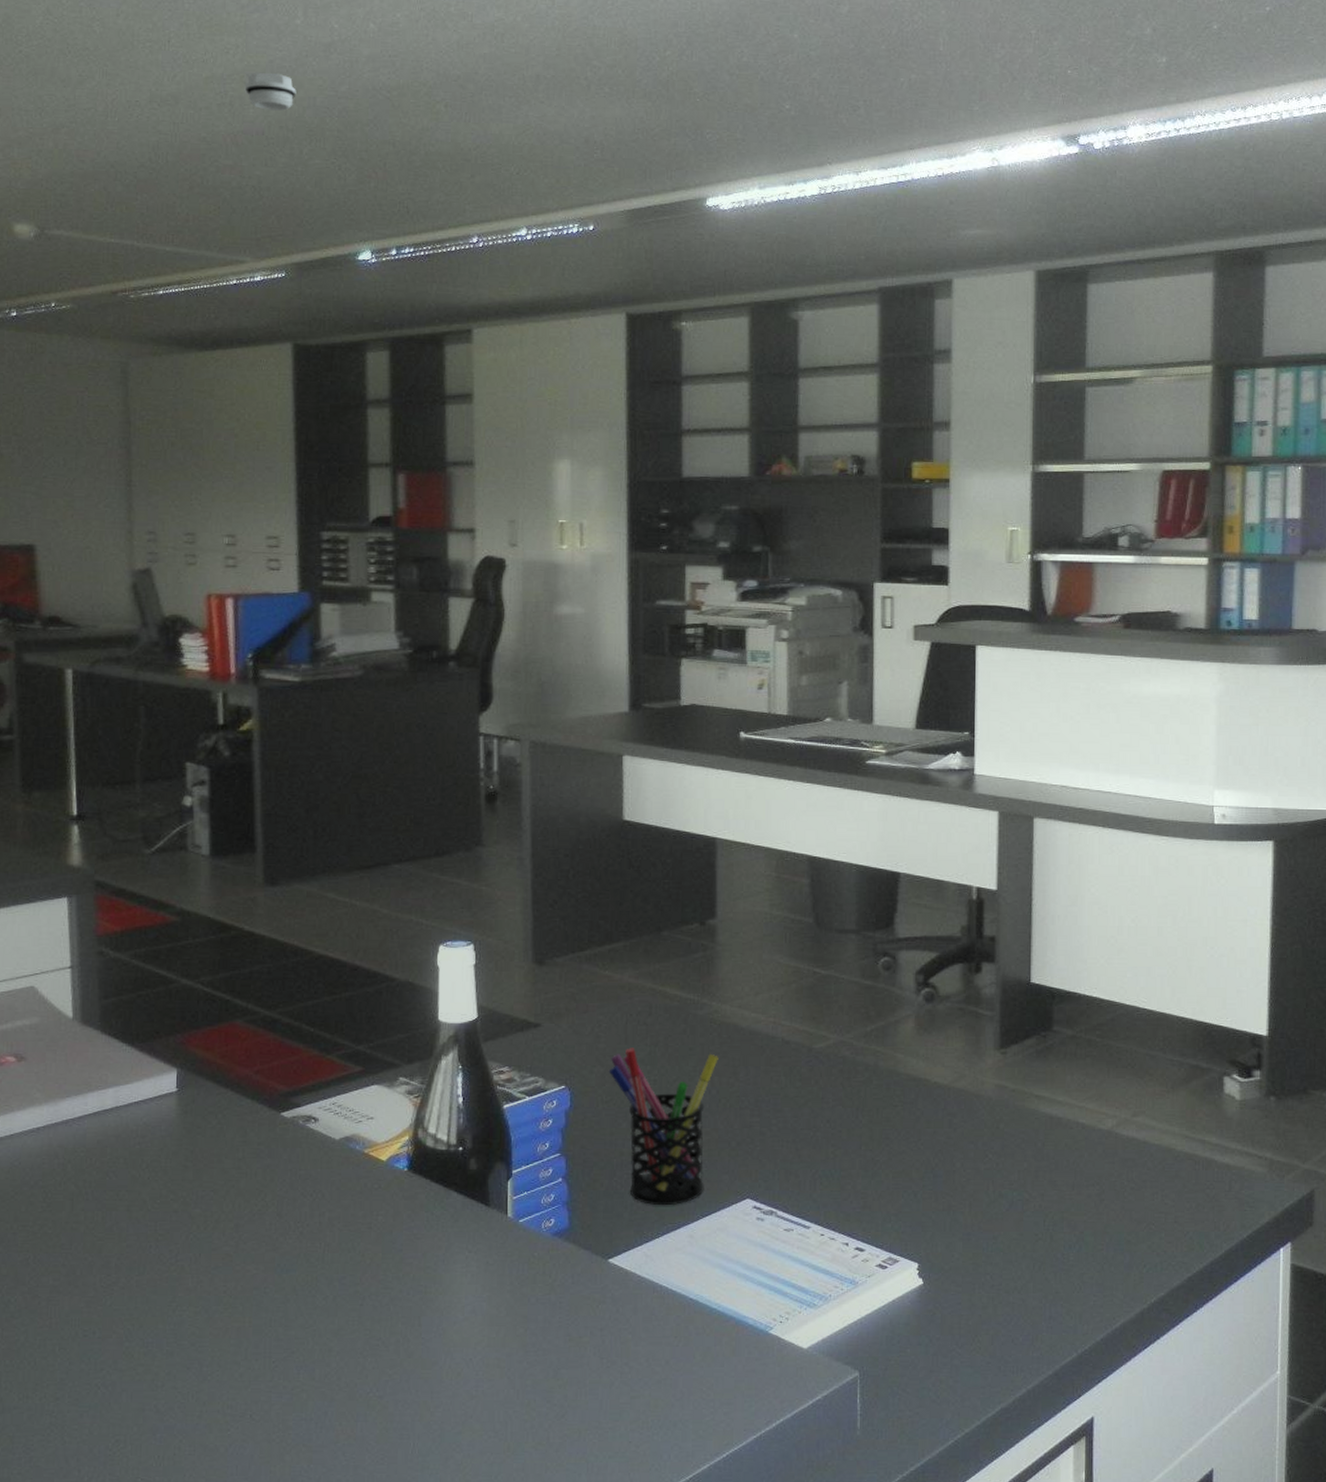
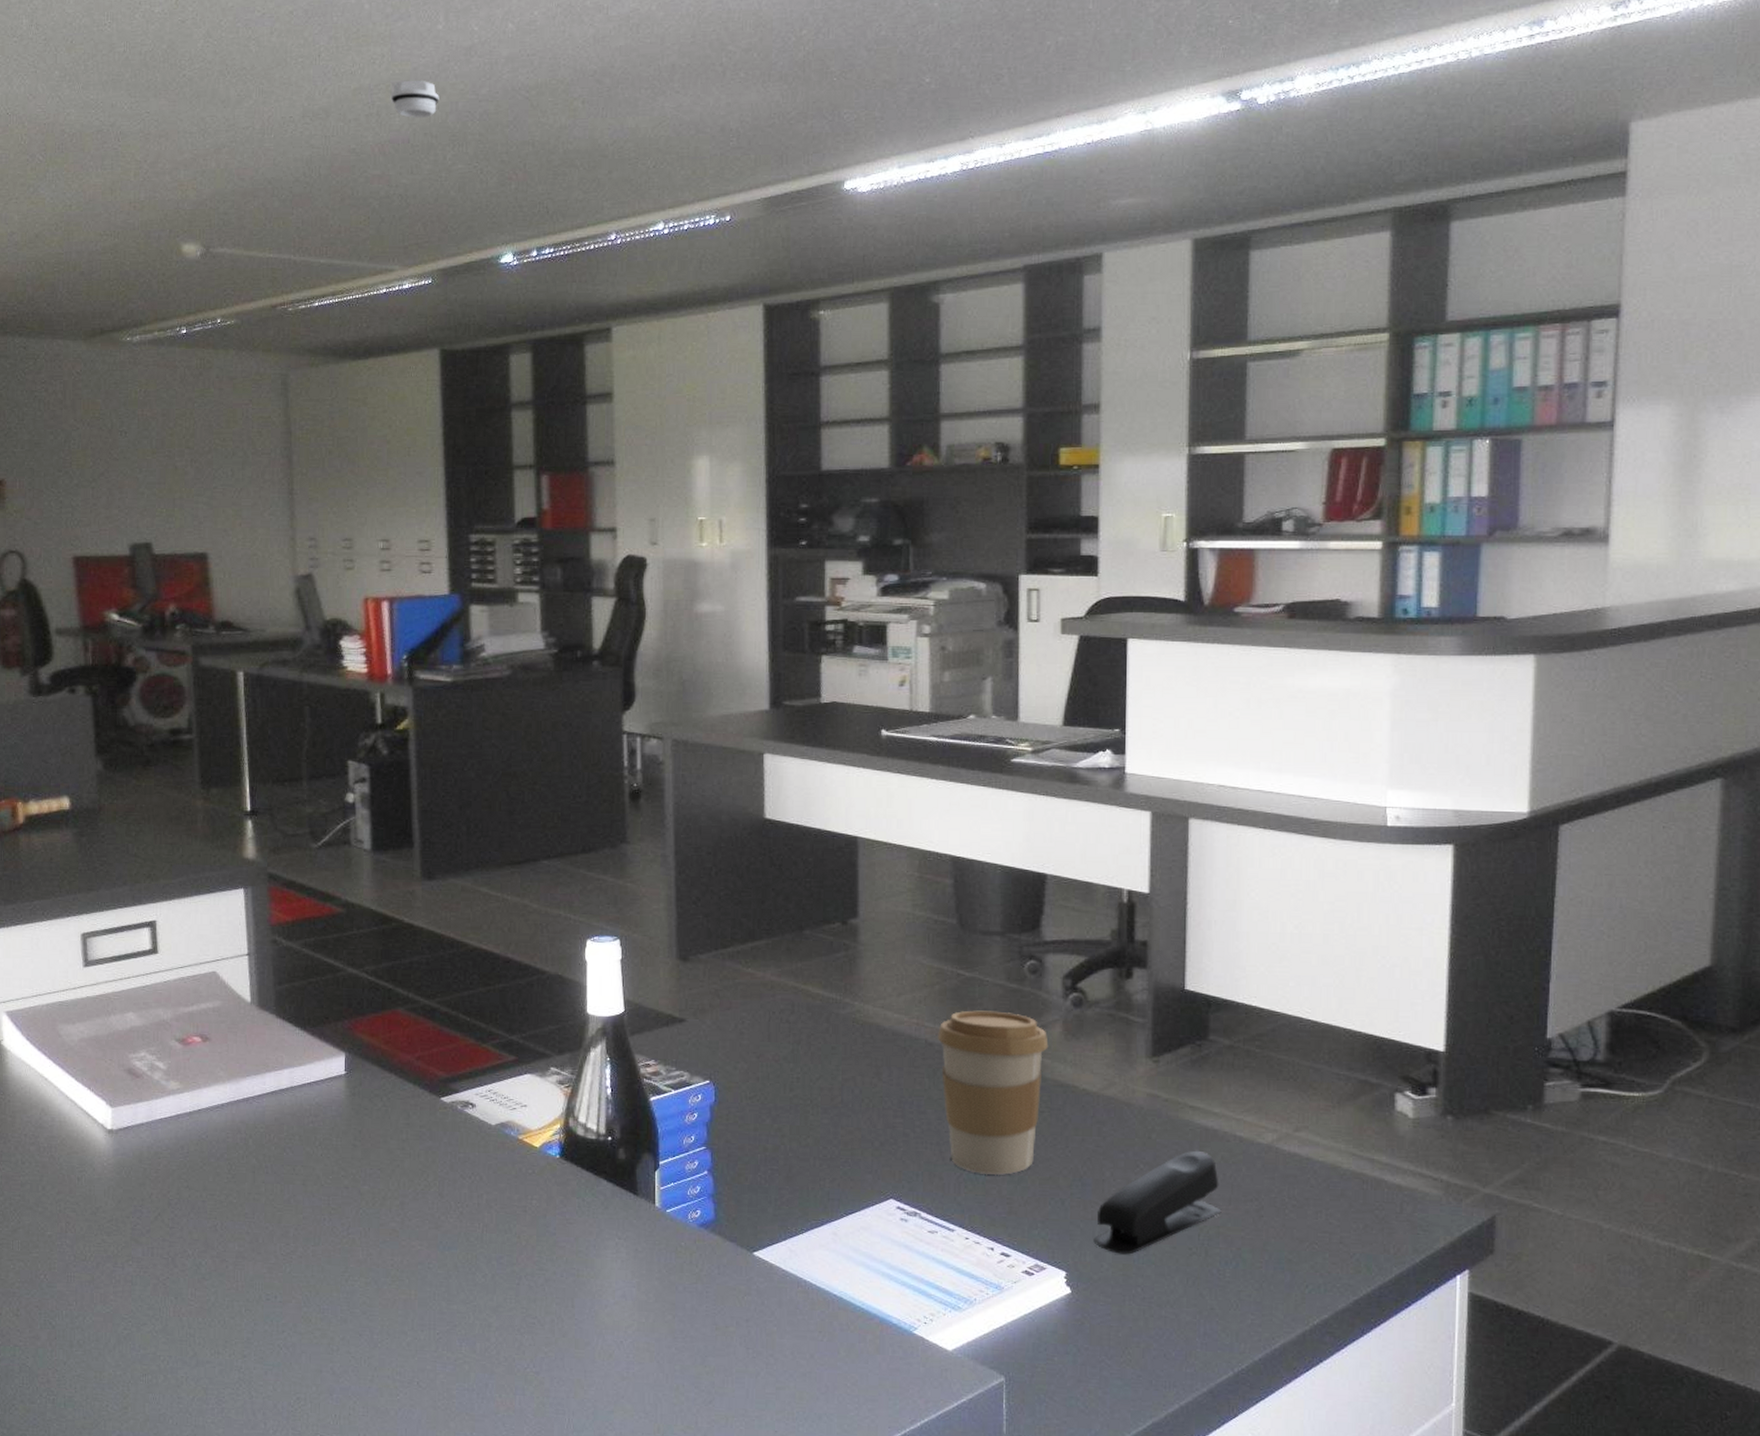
pen holder: present [608,1048,718,1206] -> none [752,1045,861,1203]
coffee cup: none [793,1008,902,1171] -> present [937,1010,1049,1176]
stapler: none [945,1138,1065,1243] -> present [1093,1150,1222,1255]

